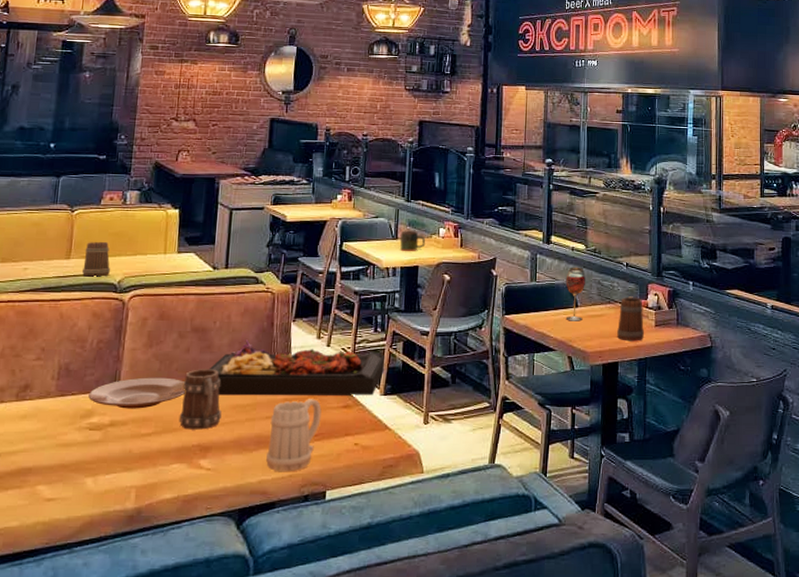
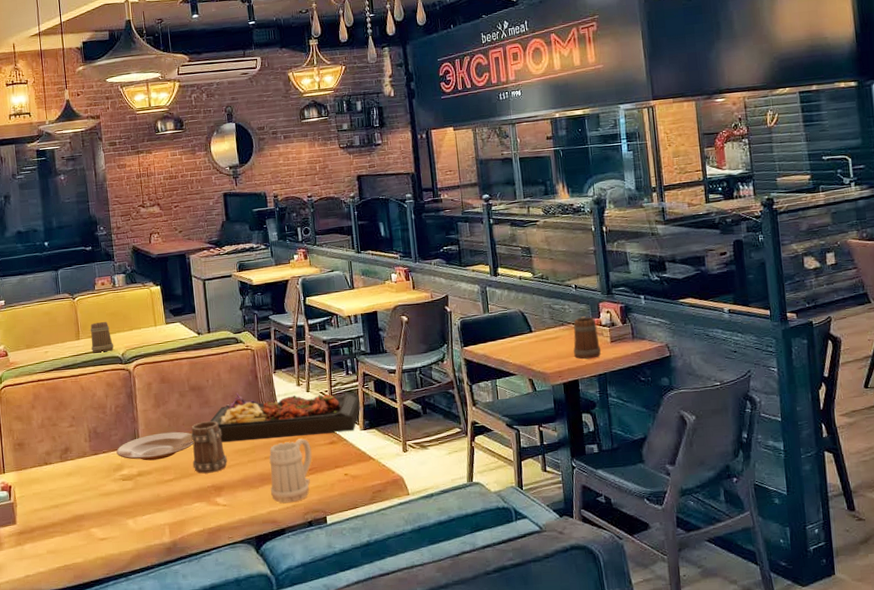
mug: present [399,231,426,251] -> none [356,279,381,299]
wineglass: present [565,267,585,321] -> none [517,294,539,346]

